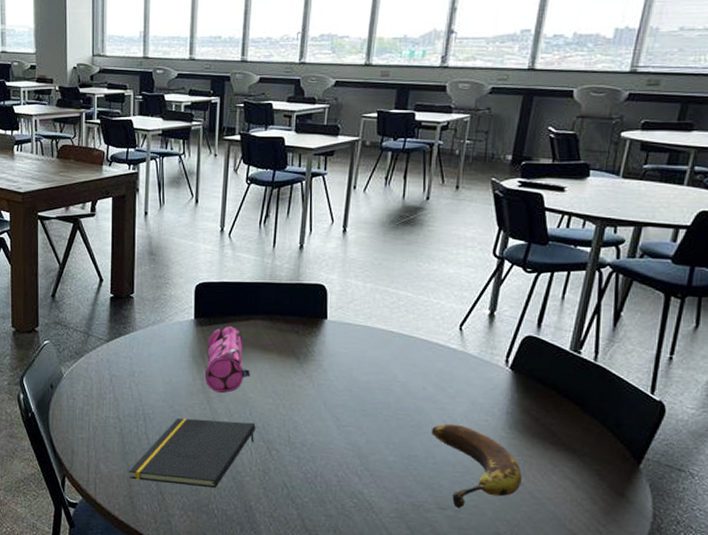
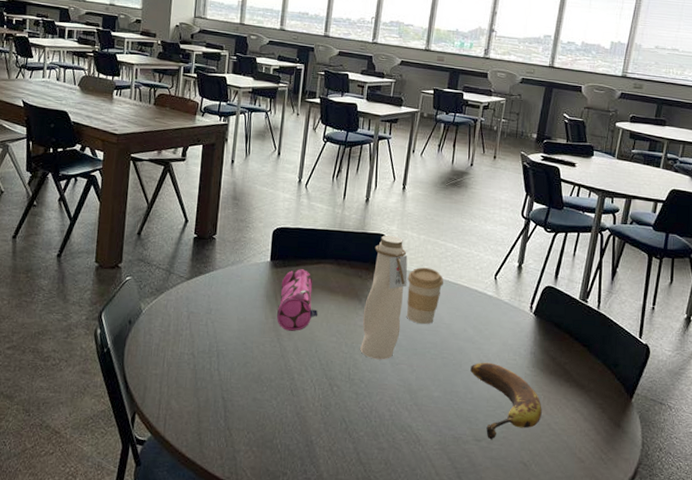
notepad: present [129,418,256,489] -> none [199,354,320,424]
water bottle: none [300,285,353,422] -> present [360,235,408,360]
coffee cup: none [352,319,396,383] -> present [407,267,444,324]

